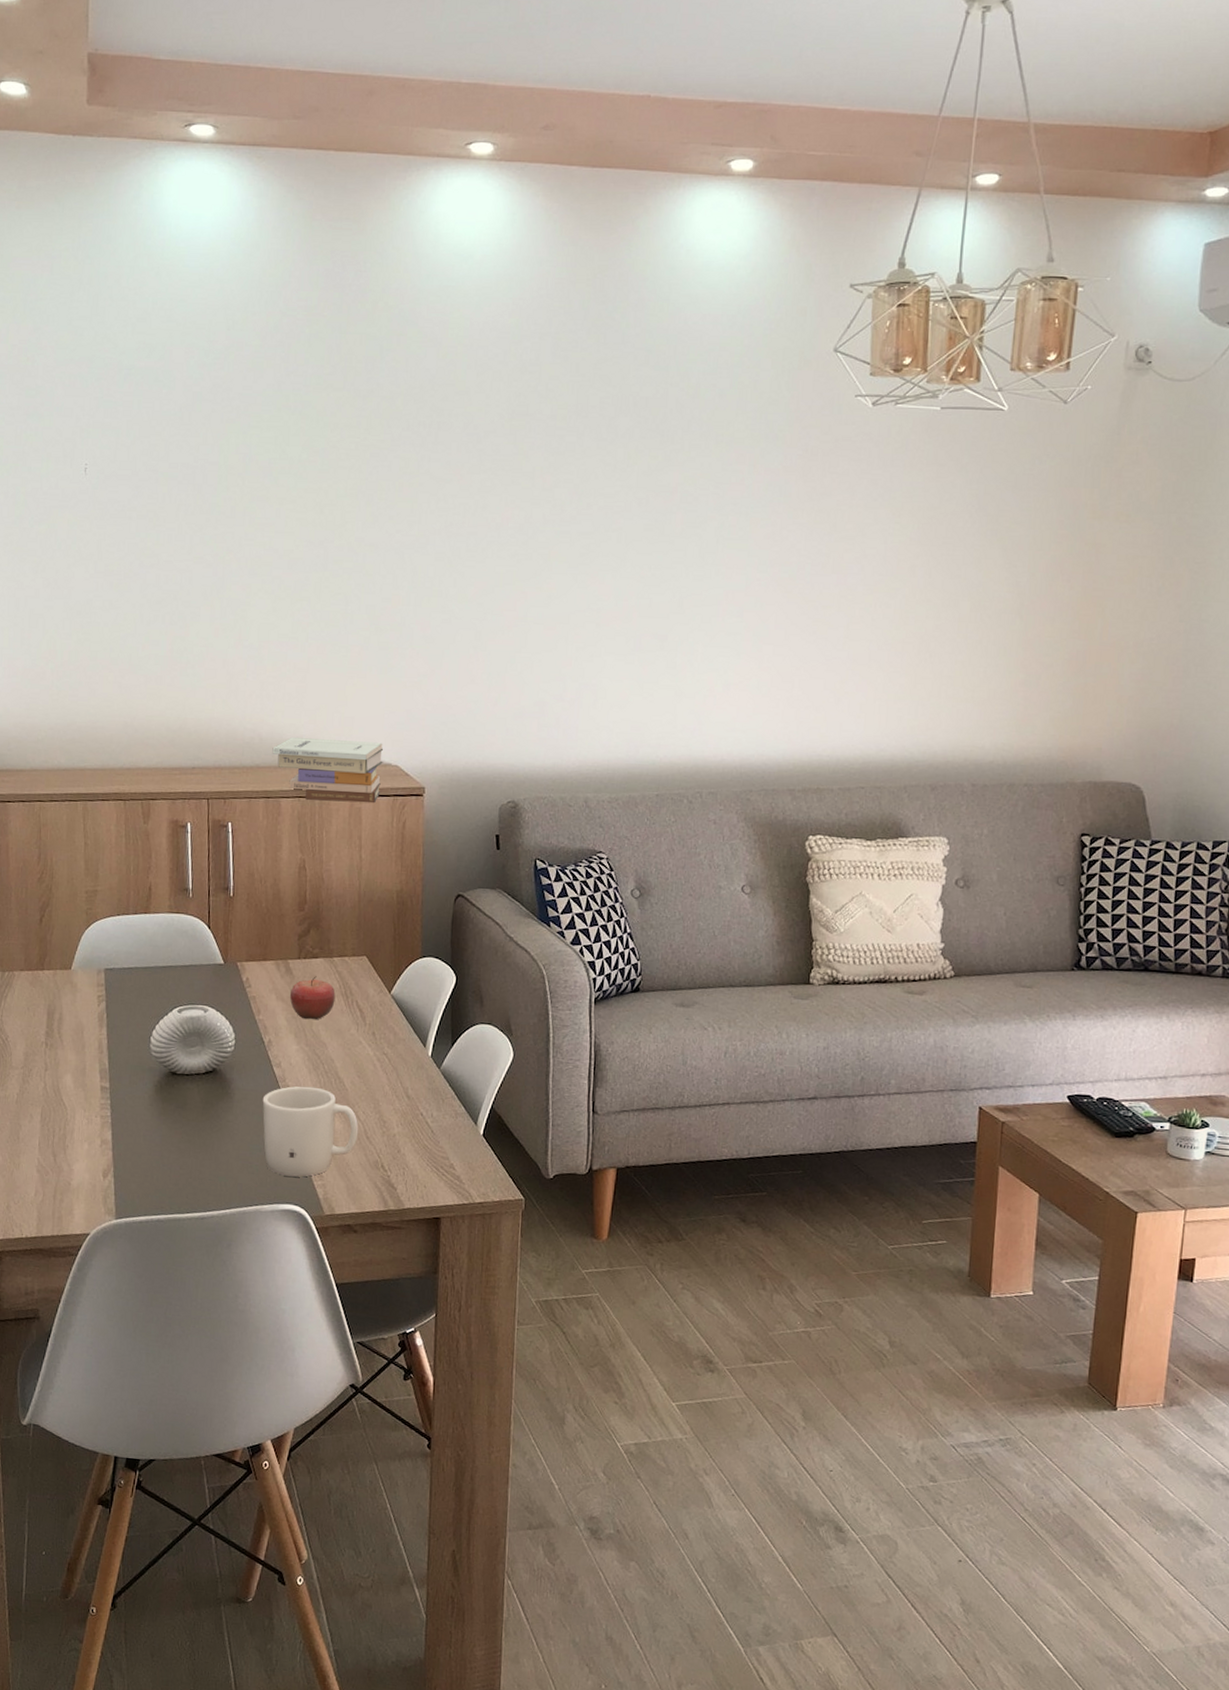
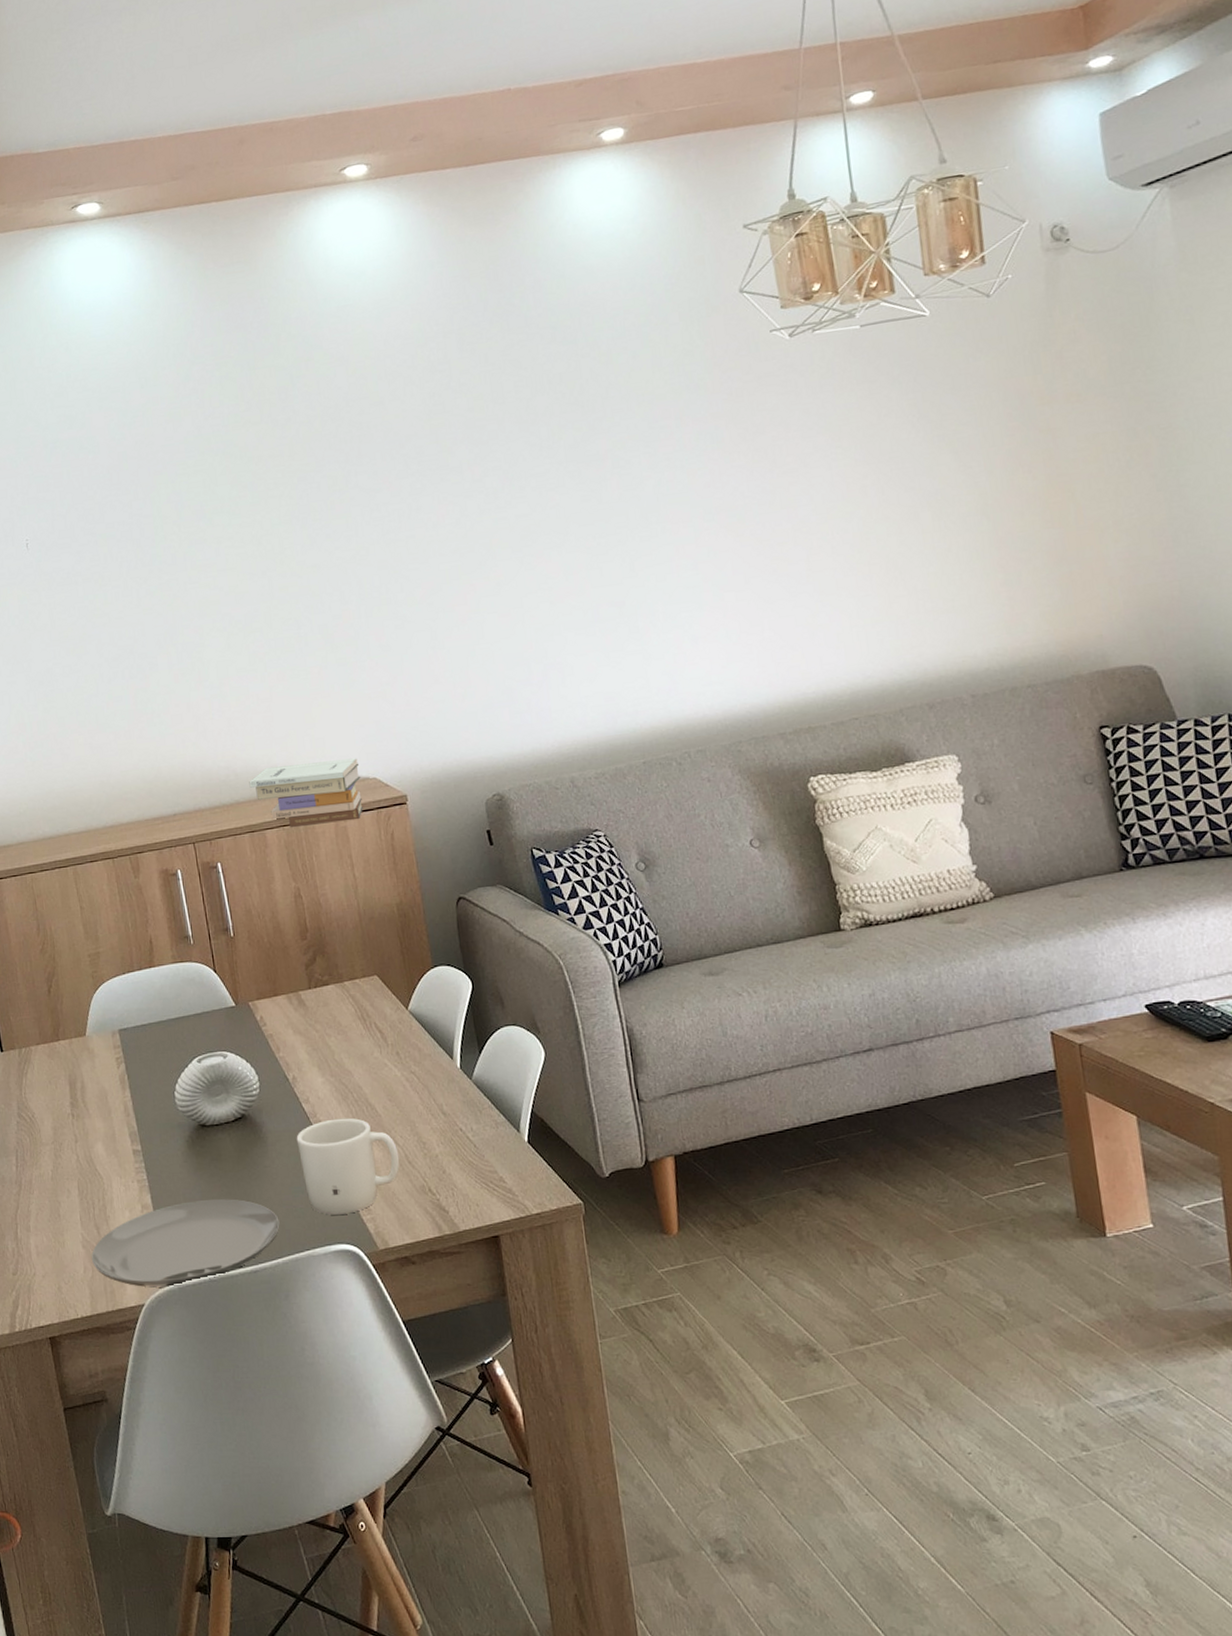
plate: none [44,1143,234,1222] -> present [92,1199,280,1288]
fruit: present [289,976,336,1020] -> none [306,1004,353,1050]

